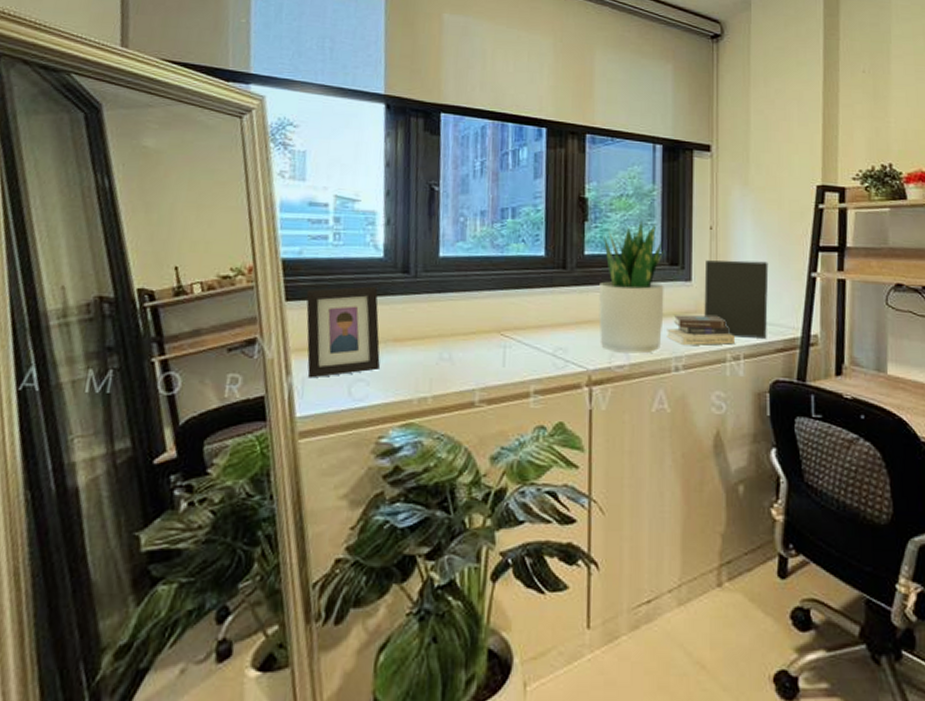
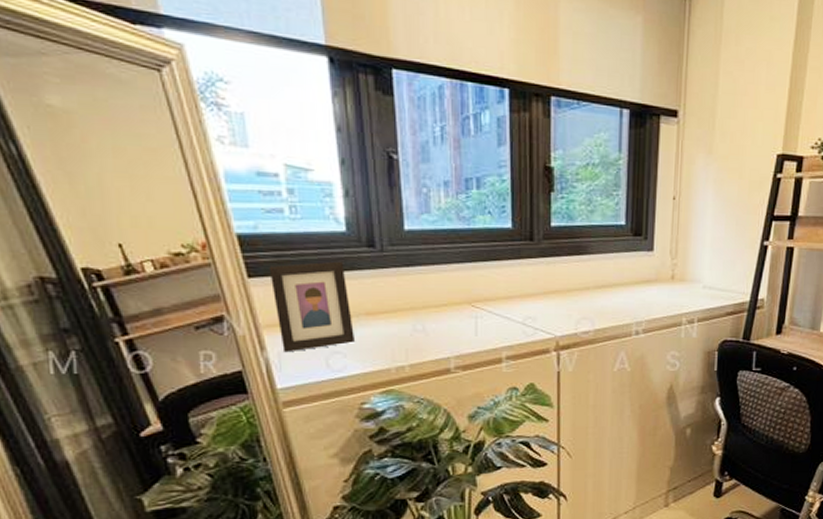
planter: present [599,222,666,354] -> none [565,192,630,320]
books: present [667,315,734,346] -> none [629,283,690,312]
binder: present [704,260,769,338] -> none [664,230,726,303]

